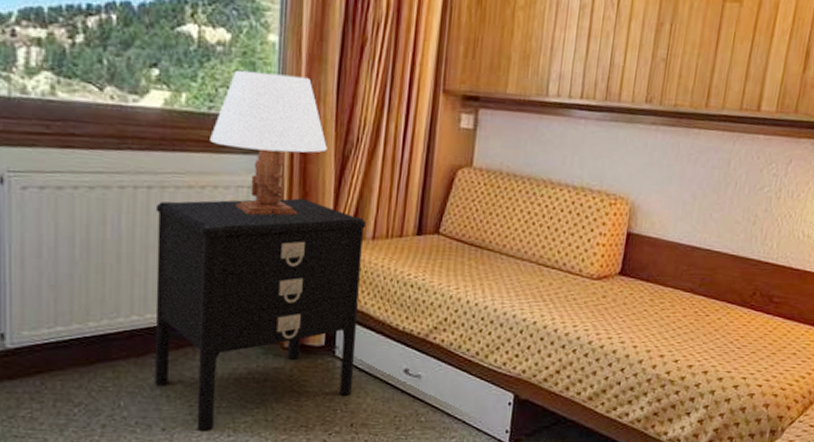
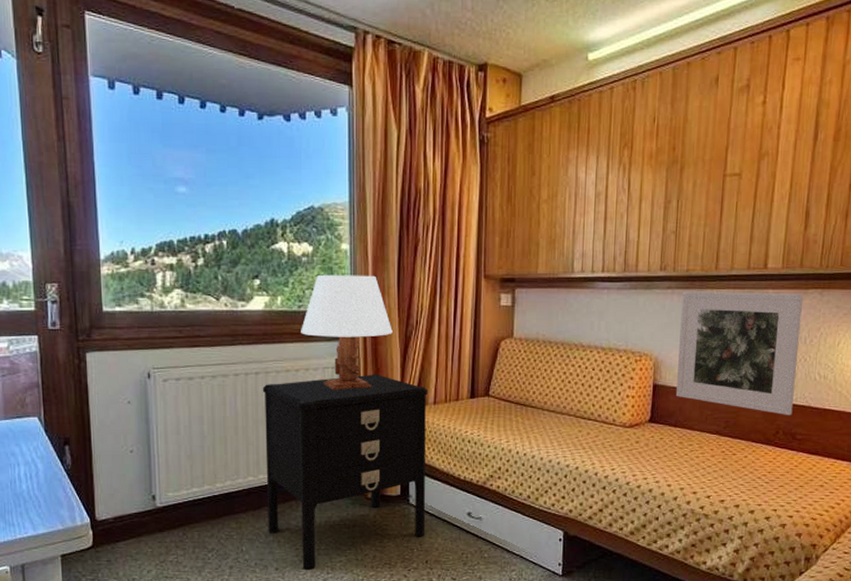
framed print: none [650,129,795,276] -> present [675,291,803,415]

